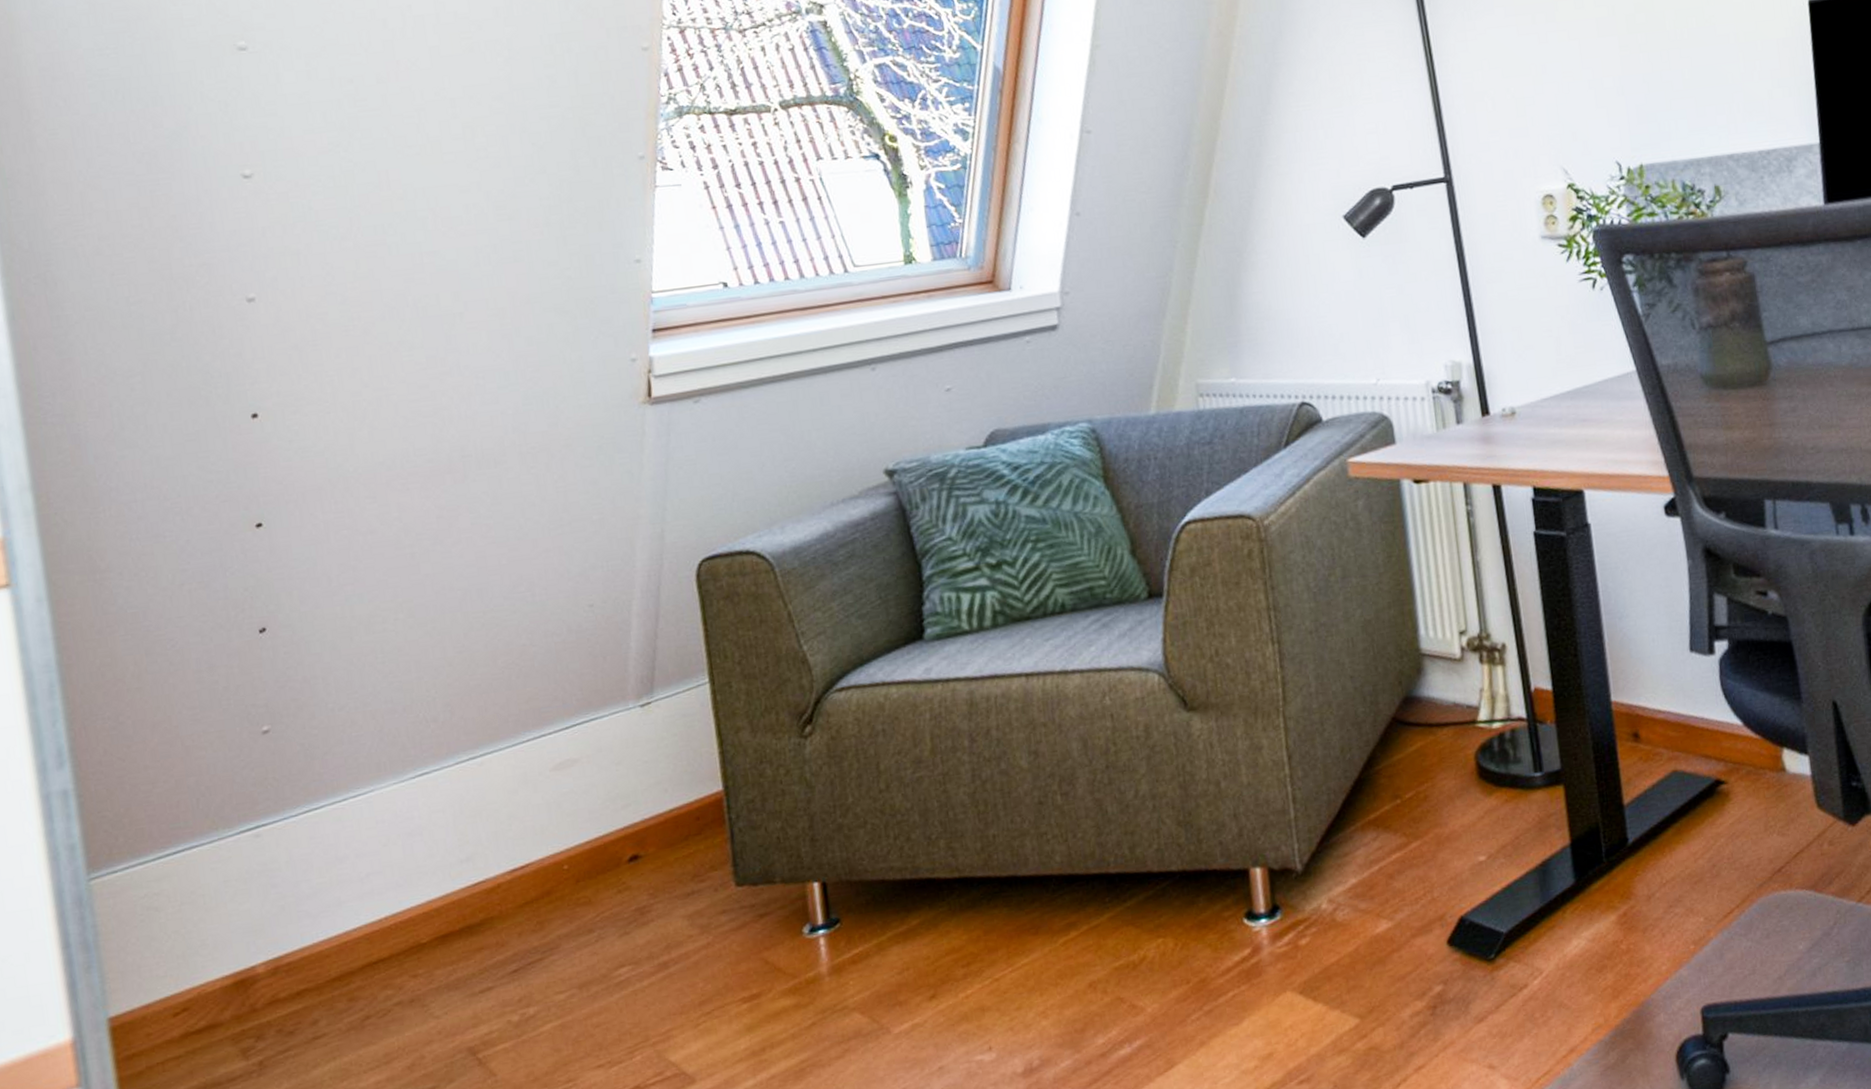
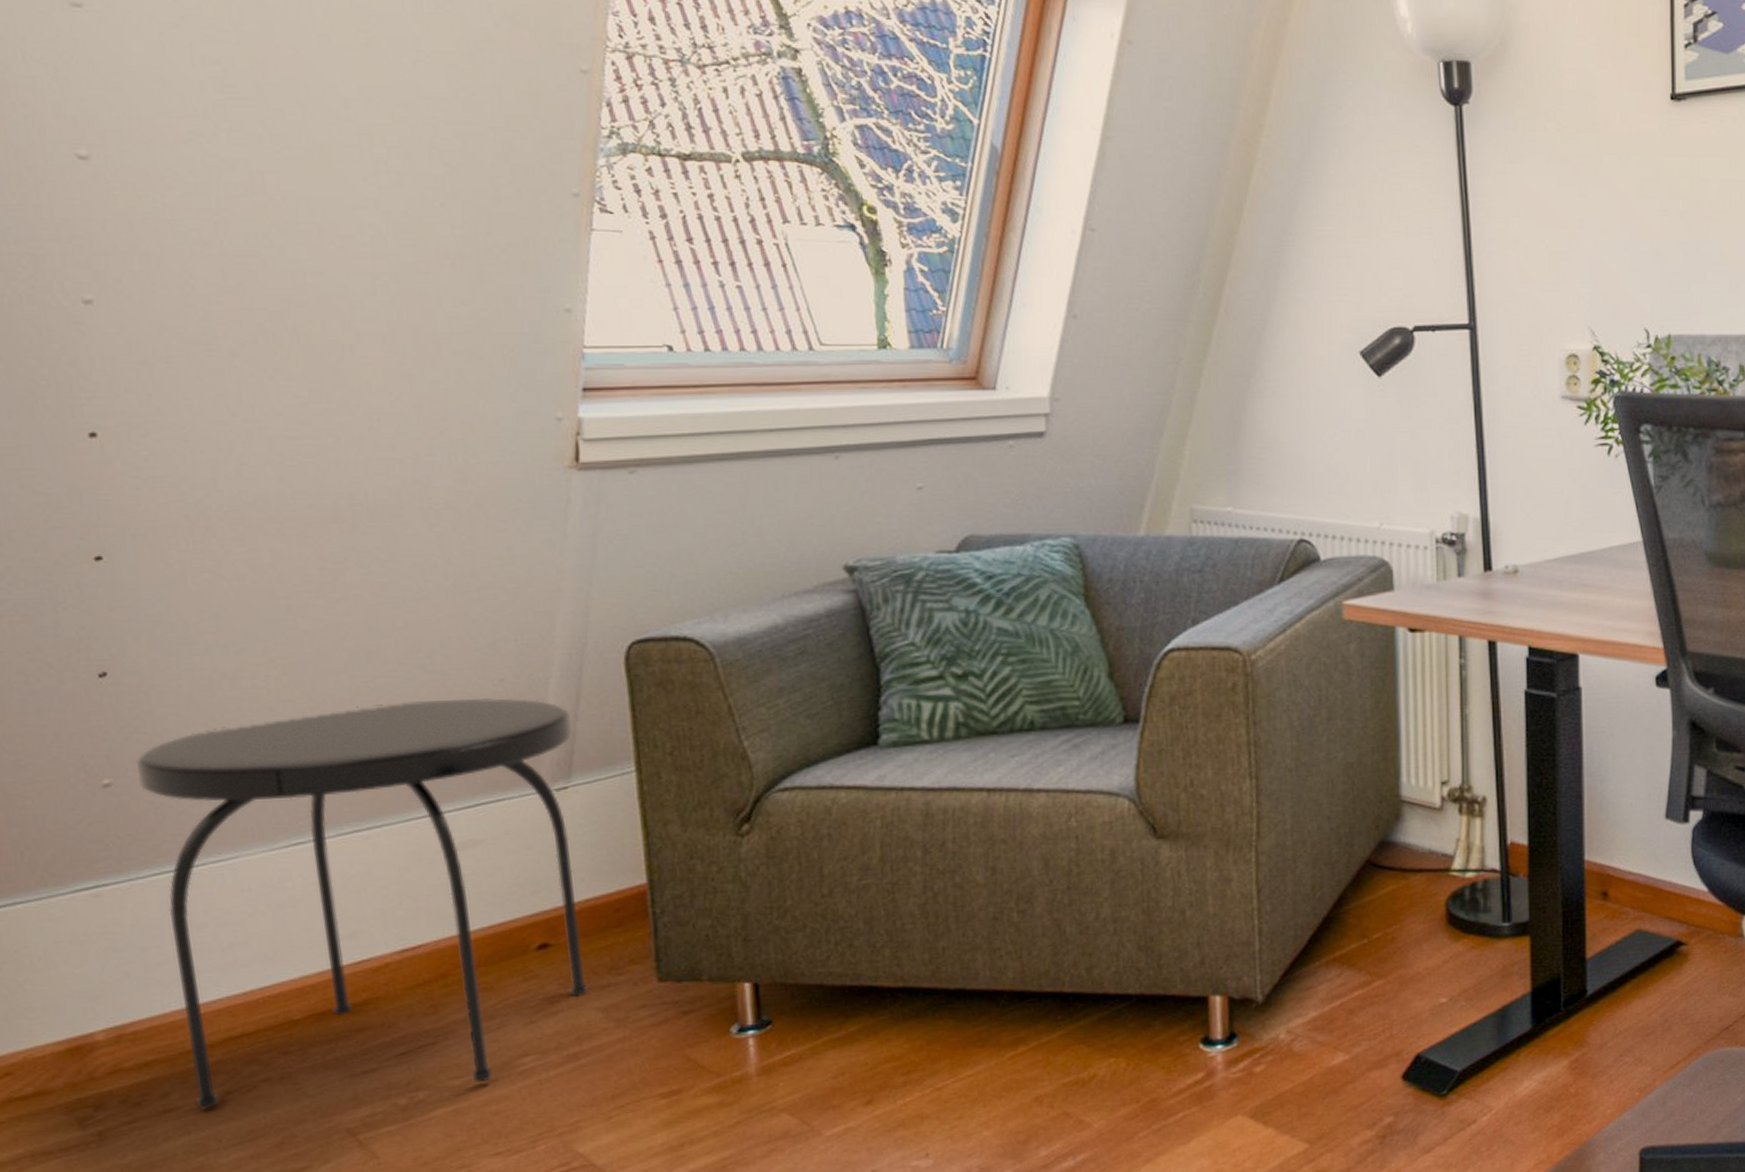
side table: none [290,621,675,1037] -> present [136,698,588,1111]

